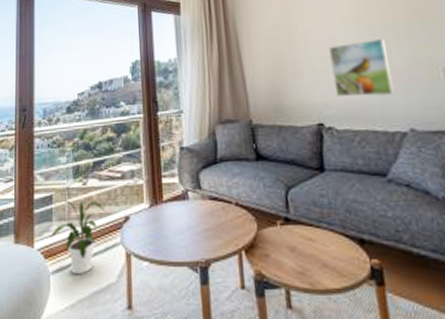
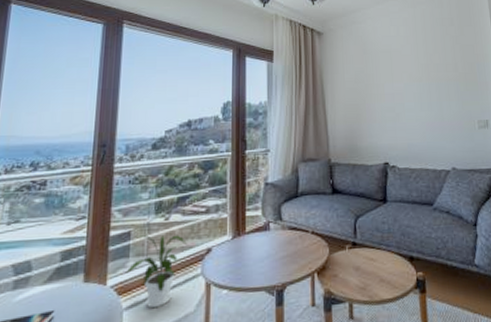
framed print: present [329,39,395,97] -> none [396,95,443,142]

